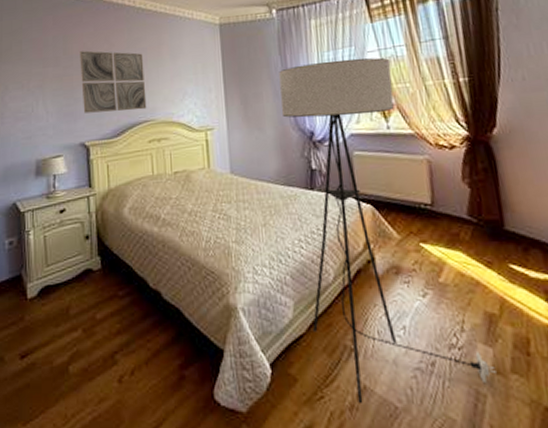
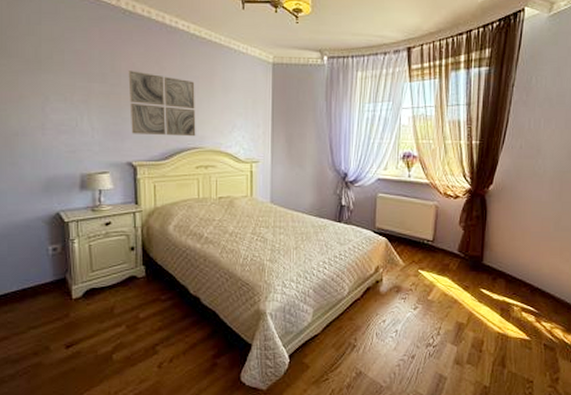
floor lamp: present [279,57,496,404] -> none [321,112,456,384]

